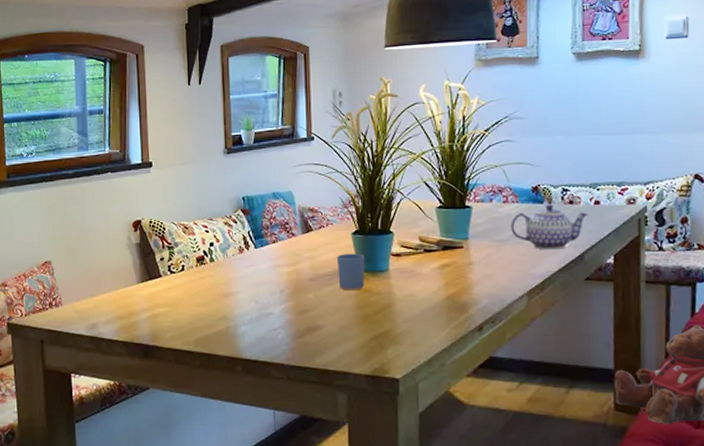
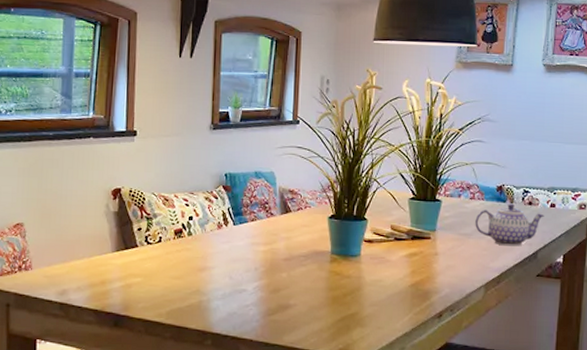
mug: present [337,253,365,291] -> none [312,236,338,273]

